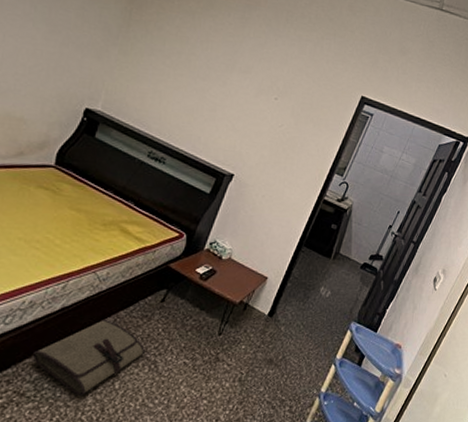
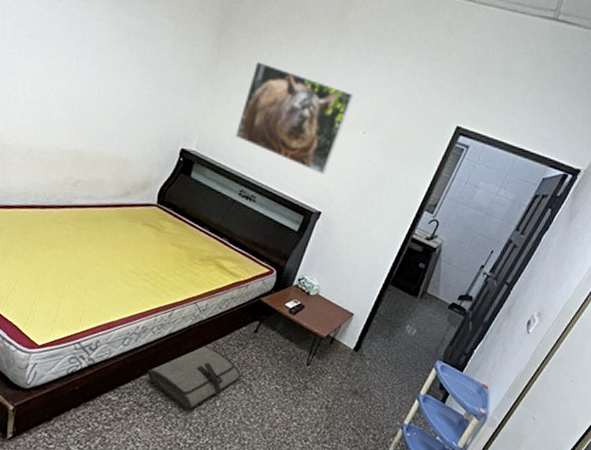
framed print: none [145,27,266,138] -> present [235,61,354,175]

